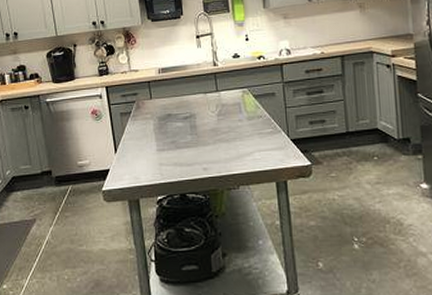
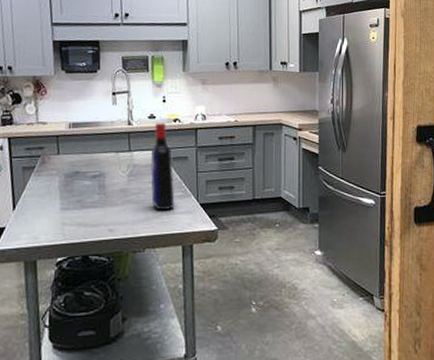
liquor bottle: none [238,60,266,148] -> present [150,122,175,211]

